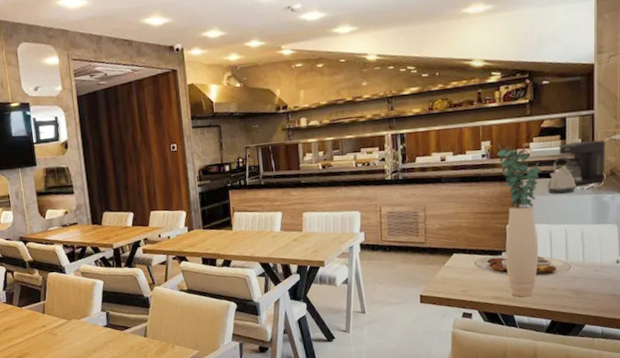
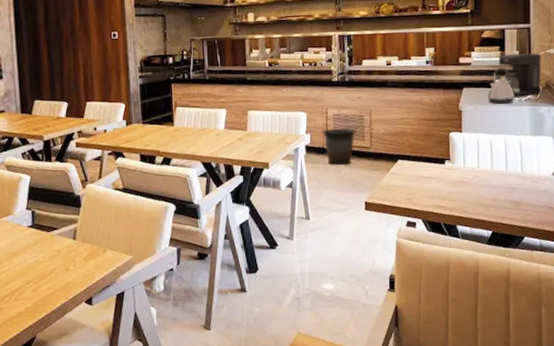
waste bin: none [376,224,410,261] -> present [322,128,356,165]
platter: present [475,254,572,277] -> none [419,162,511,187]
vase: present [496,143,542,297] -> none [440,51,483,207]

